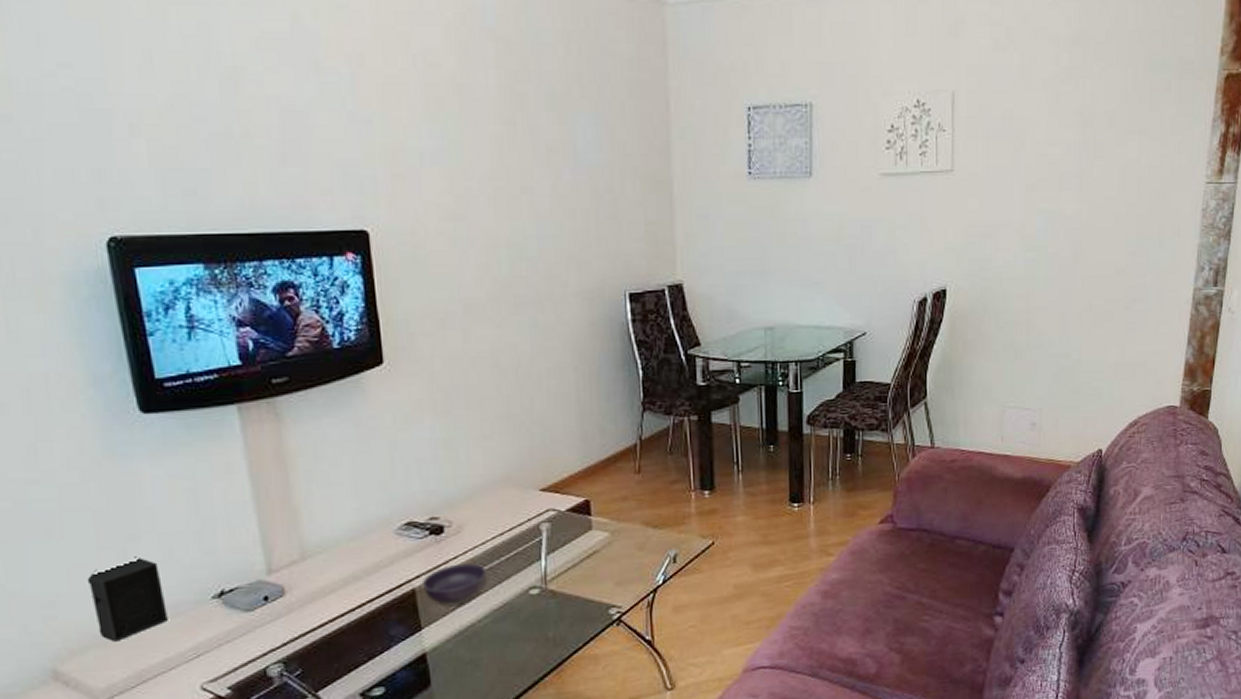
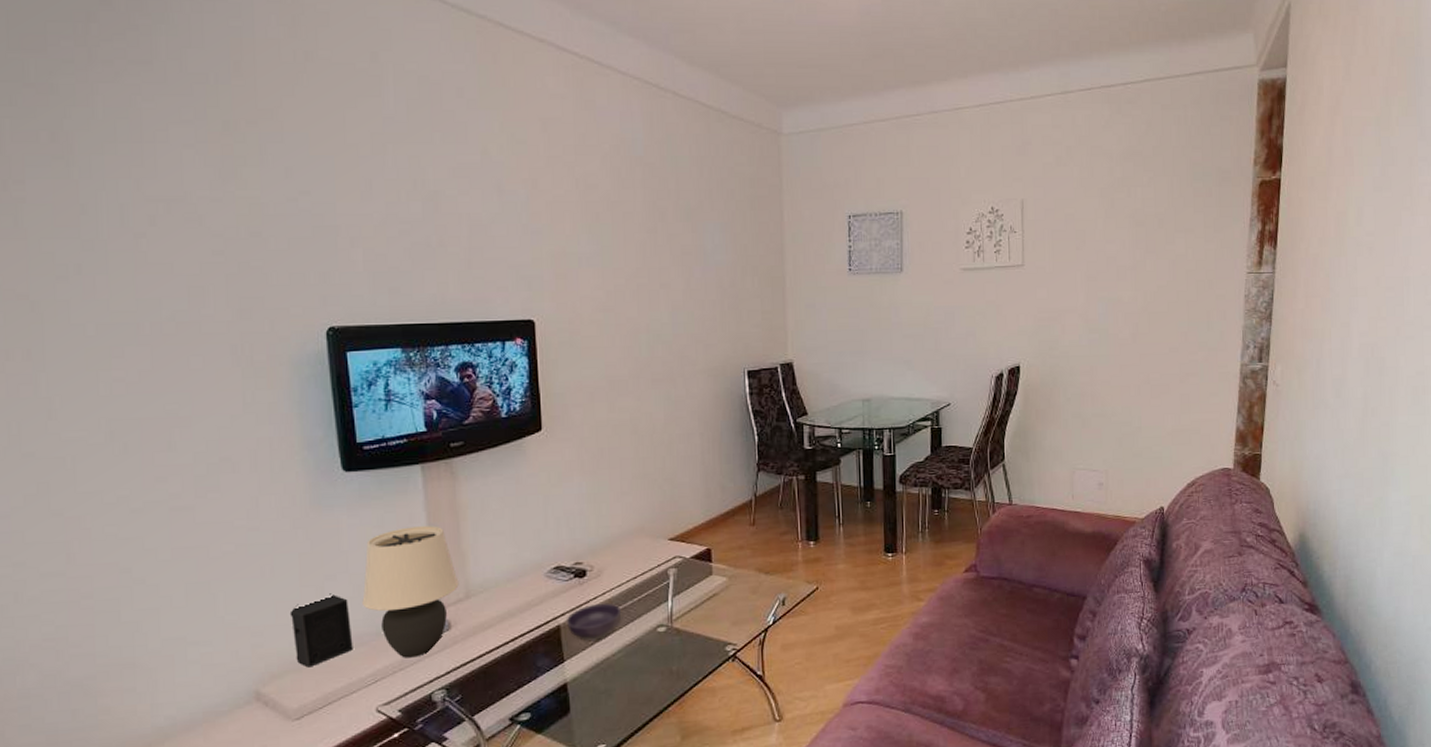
table lamp: none [175,476,292,629] -> present [362,526,459,658]

